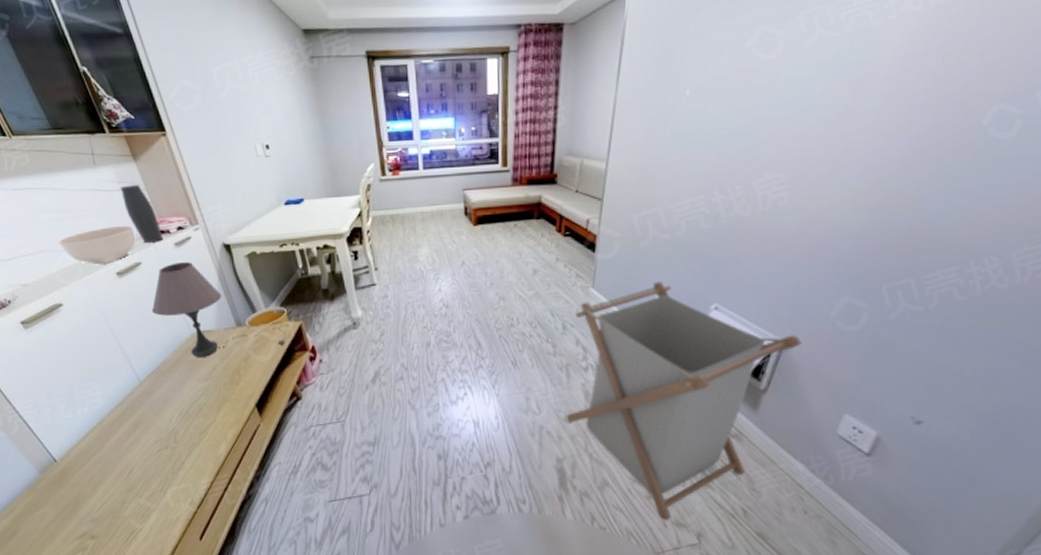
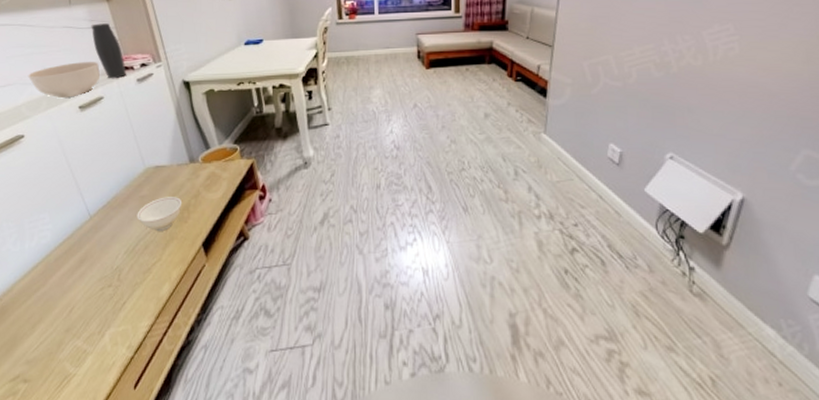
table lamp: present [151,262,289,357] -> none [108,98,241,193]
bowl: none [187,360,233,394] -> present [136,197,183,231]
laundry basket: present [566,281,802,520] -> none [518,129,763,387]

